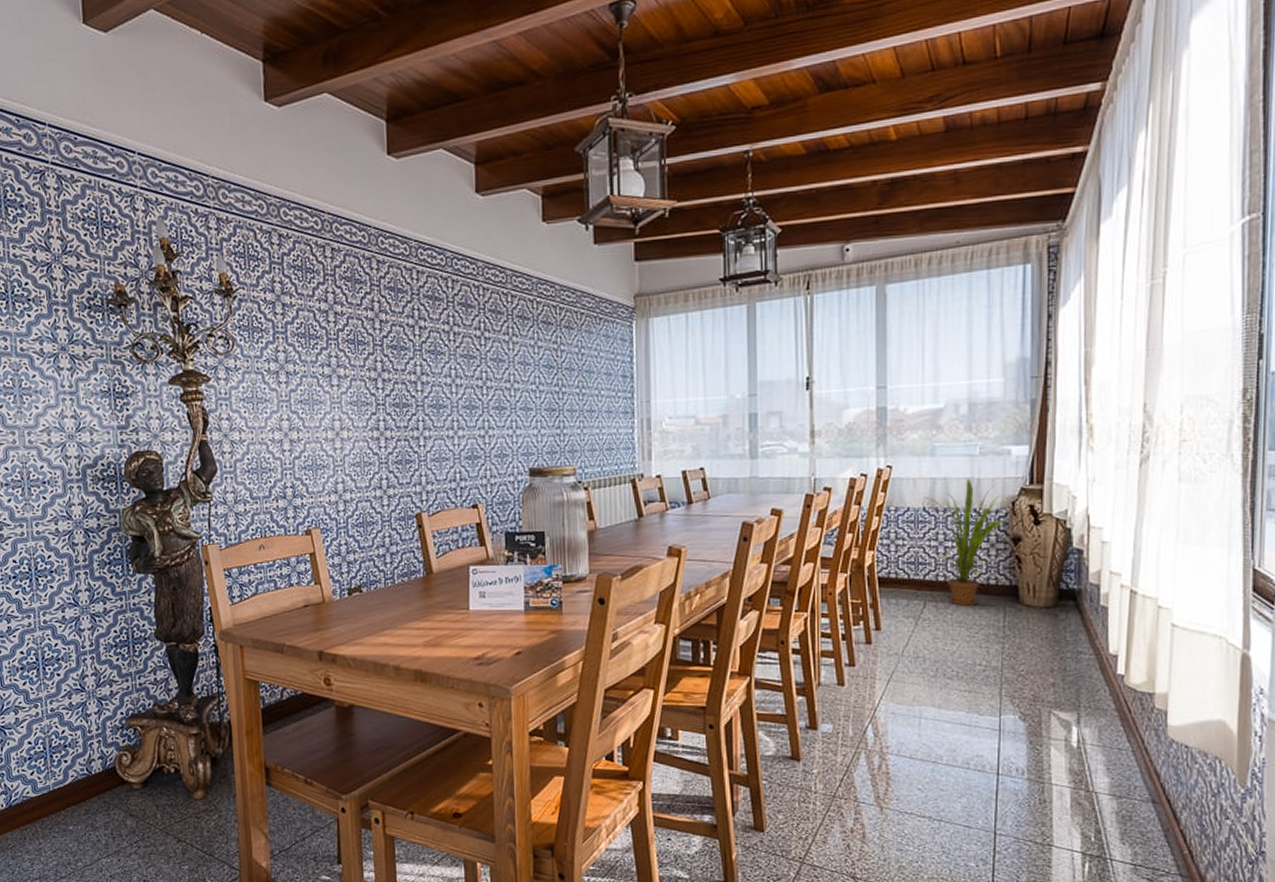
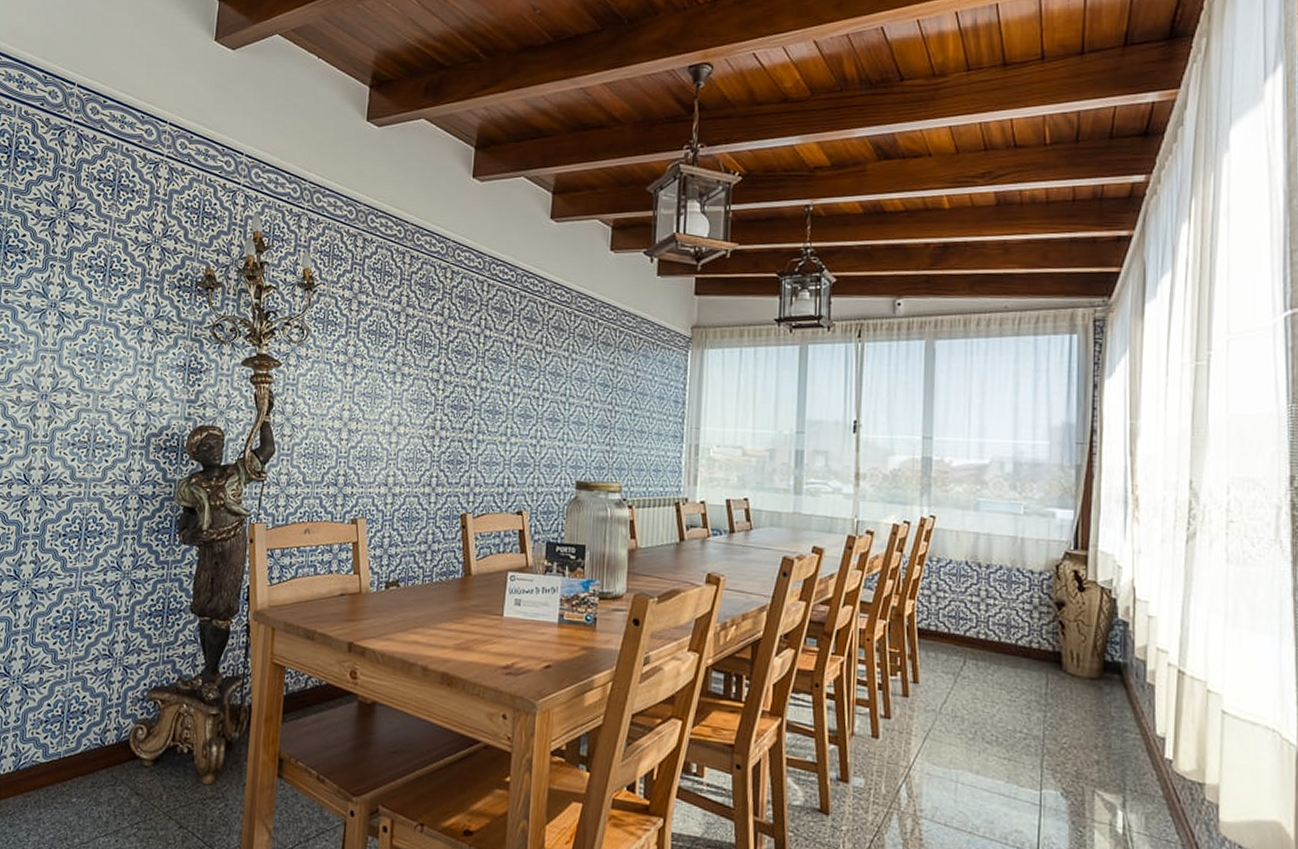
house plant: present [925,479,1003,606] -> none [968,537,1047,668]

